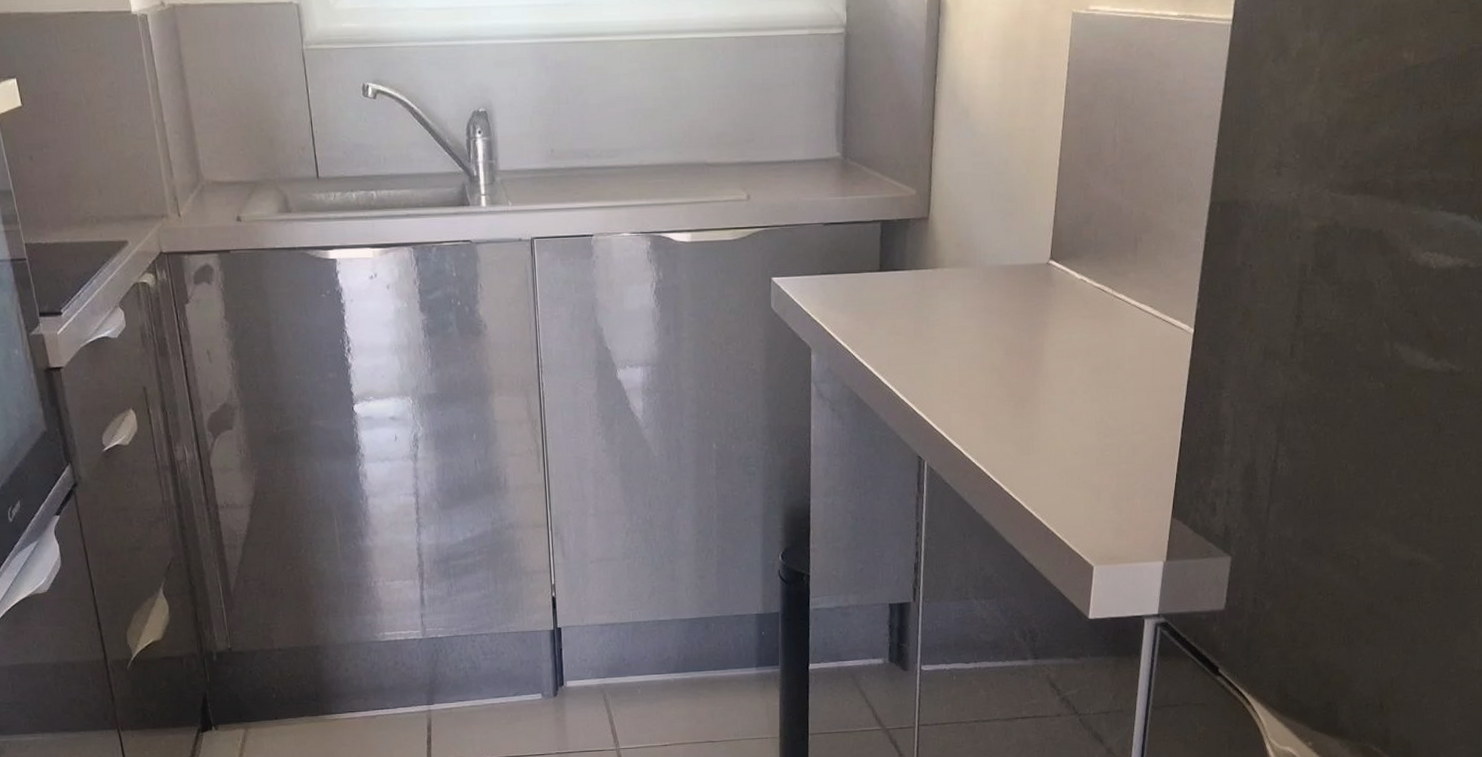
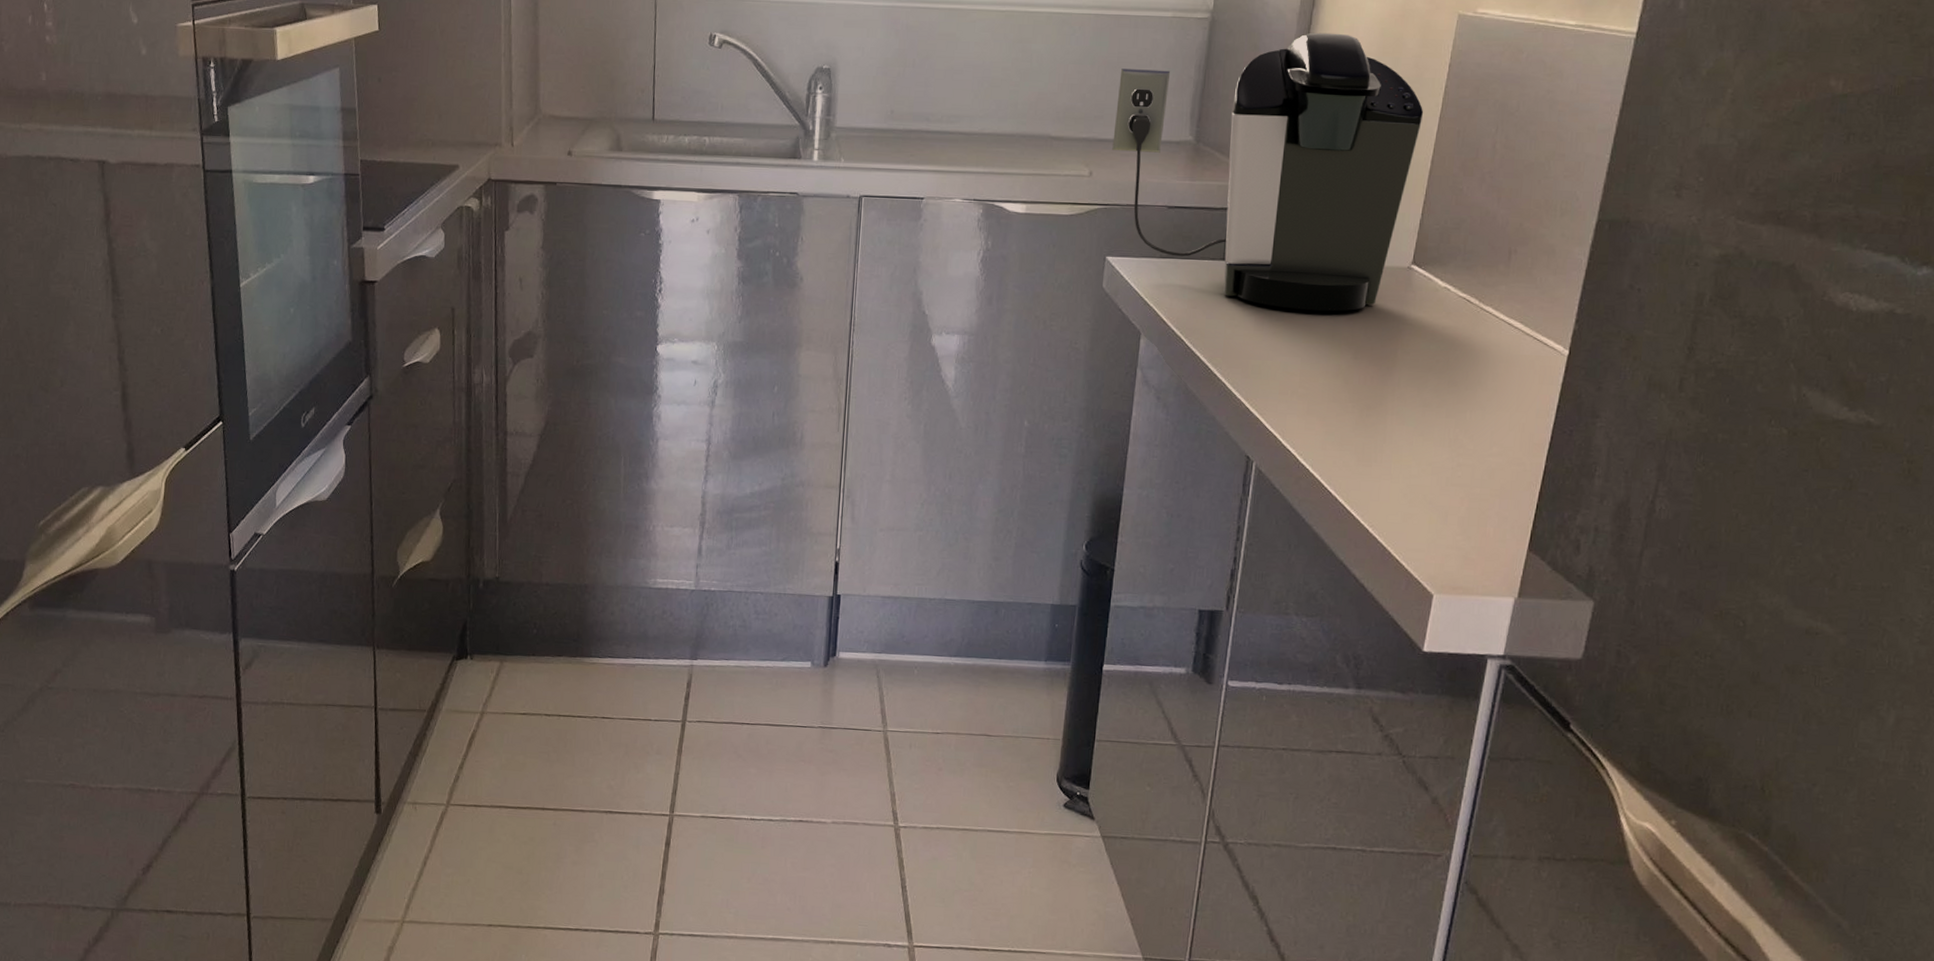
coffee maker: none [765,39,1049,313] -> present [1112,32,1424,312]

